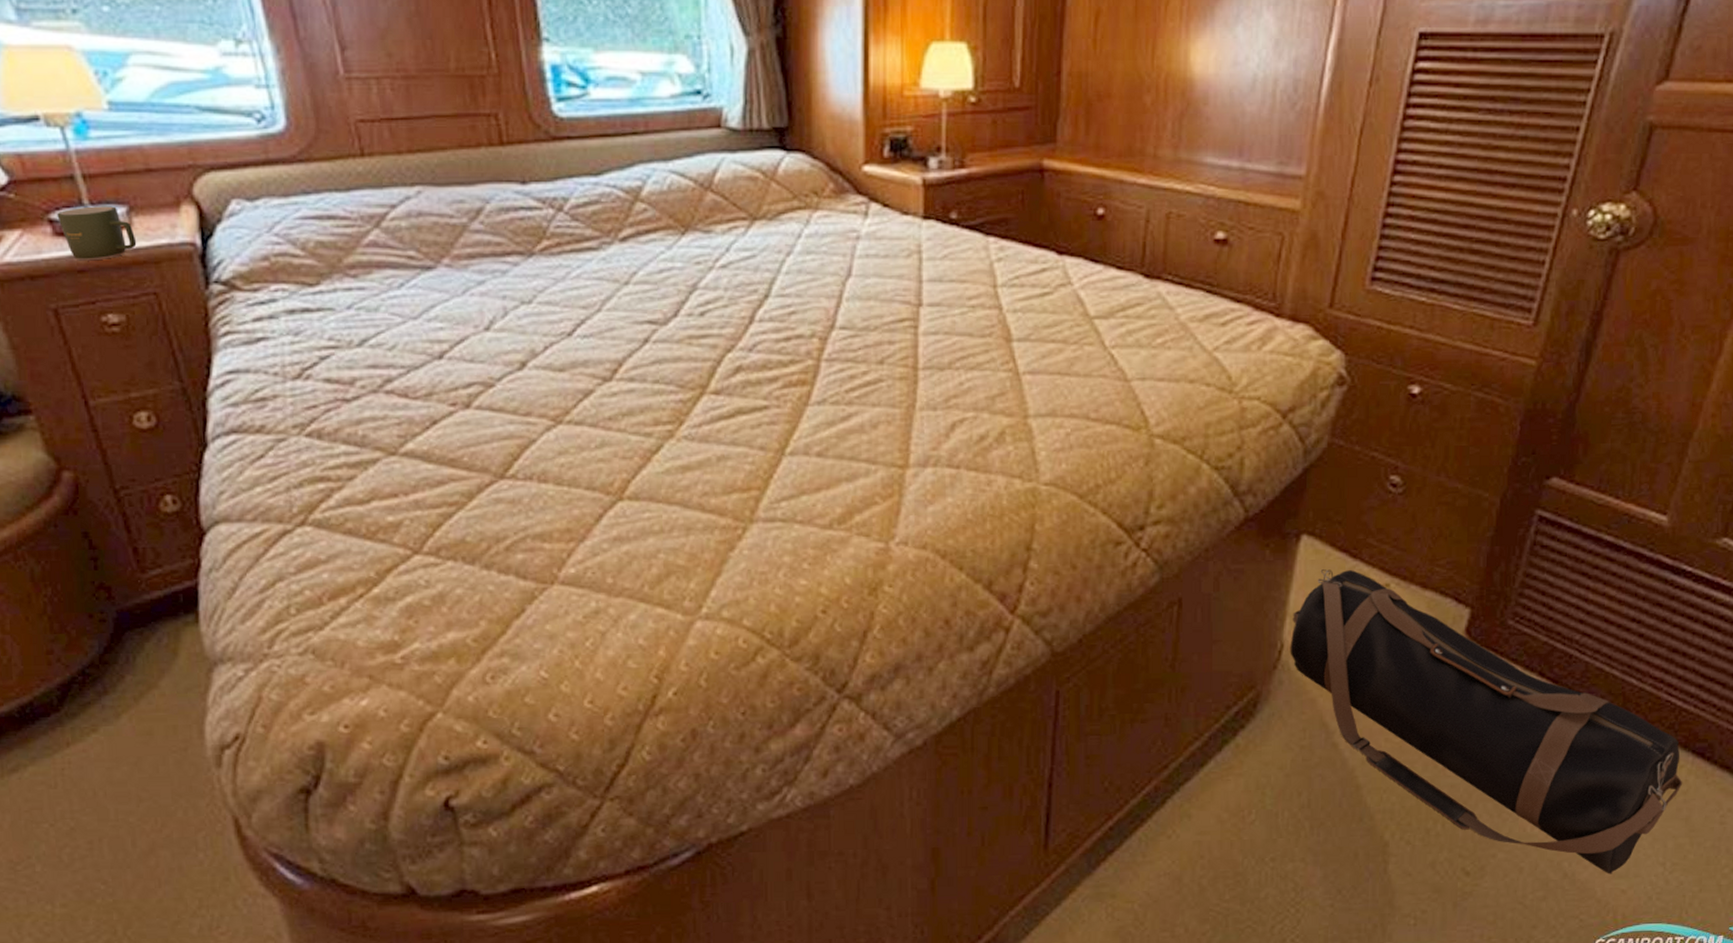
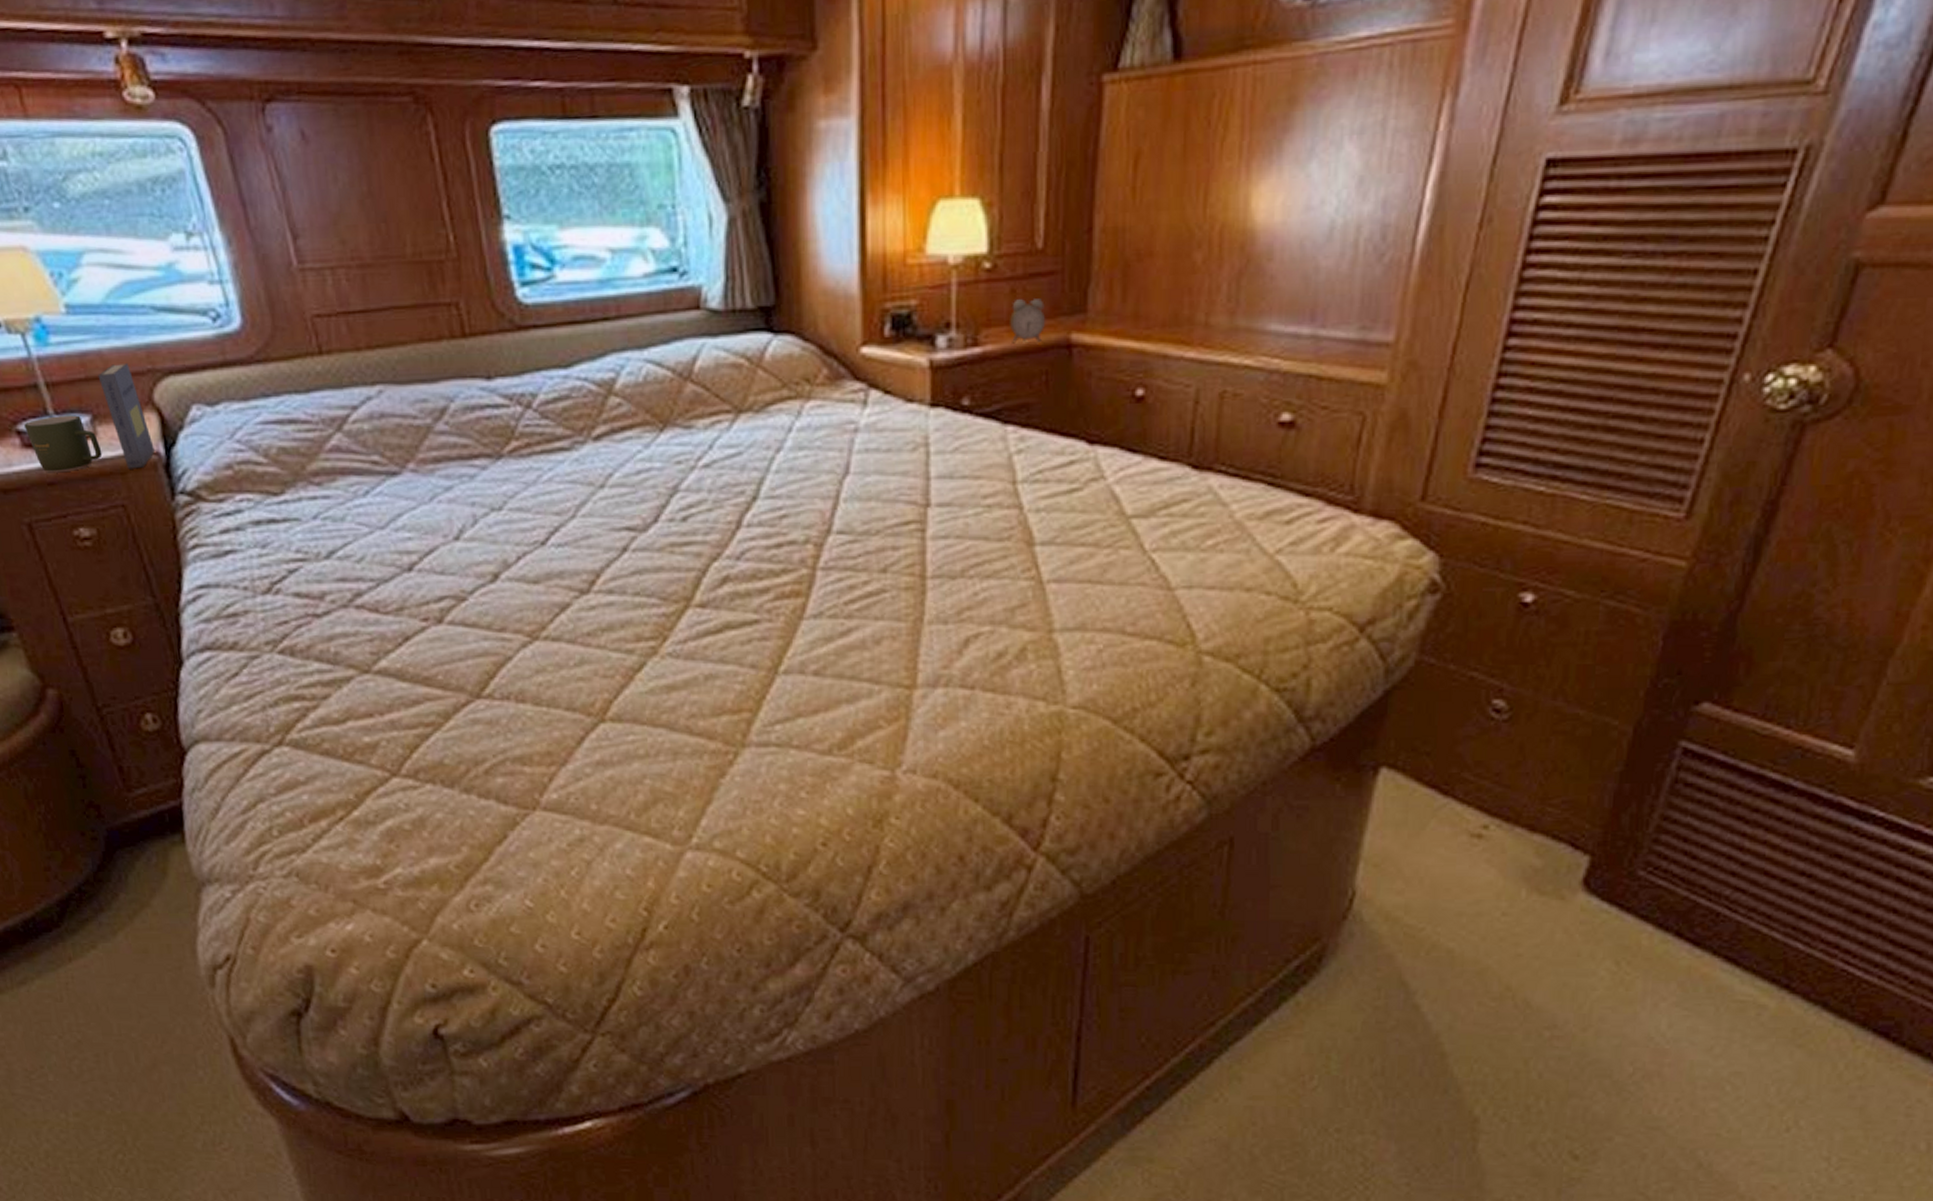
book: none [137,158,191,259] -> present [98,362,155,469]
alarm clock: none [990,129,1022,167] -> present [1009,298,1046,344]
duffel bag: present [1290,569,1683,874] -> none [1363,808,1859,1167]

